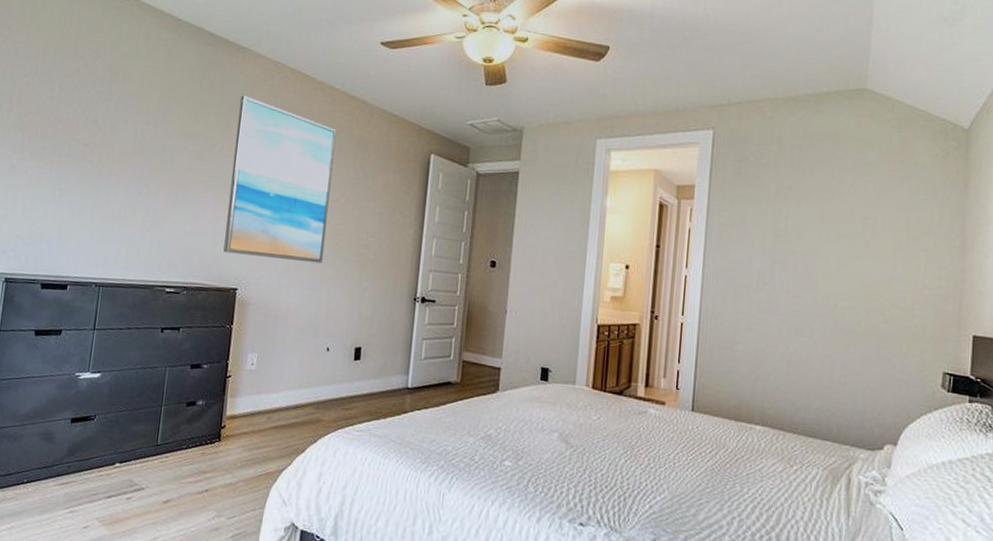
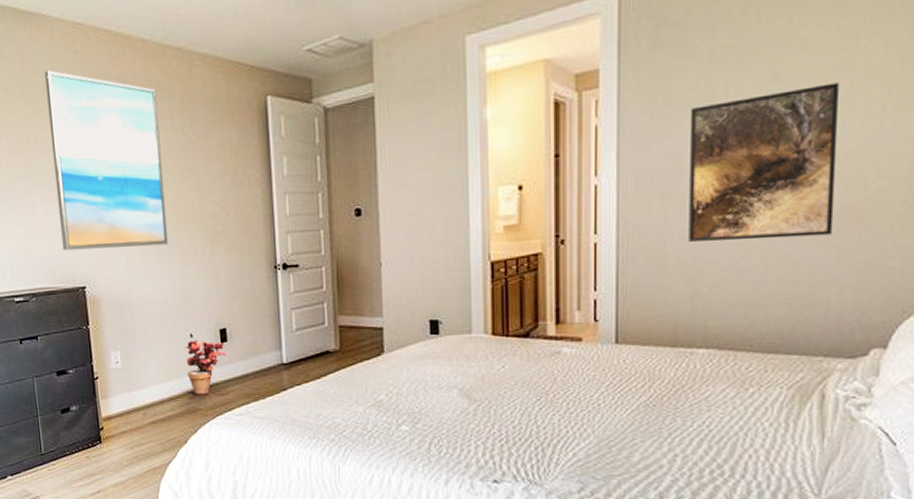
potted plant: none [317,354,358,407] -> present [185,340,227,395]
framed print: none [753,227,866,346] -> present [688,82,840,242]

